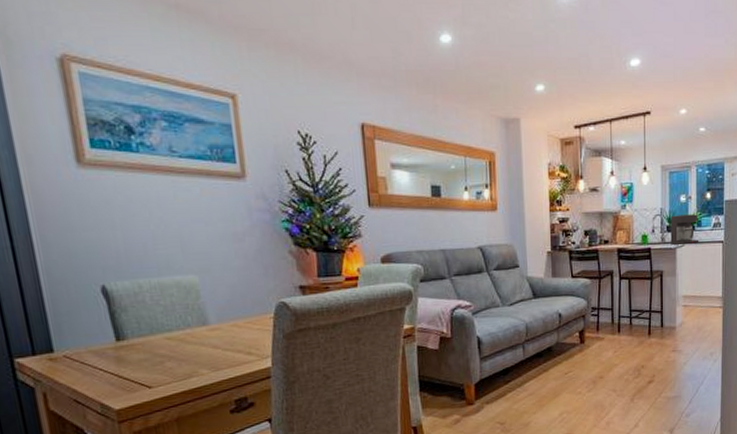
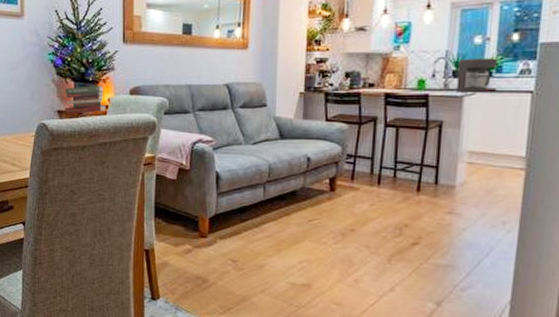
books: none [307,255,356,290] -> present [65,85,106,114]

